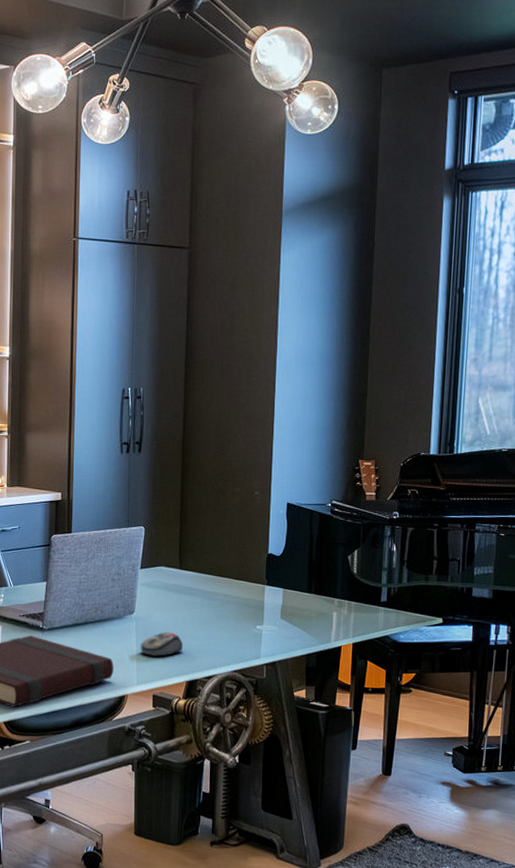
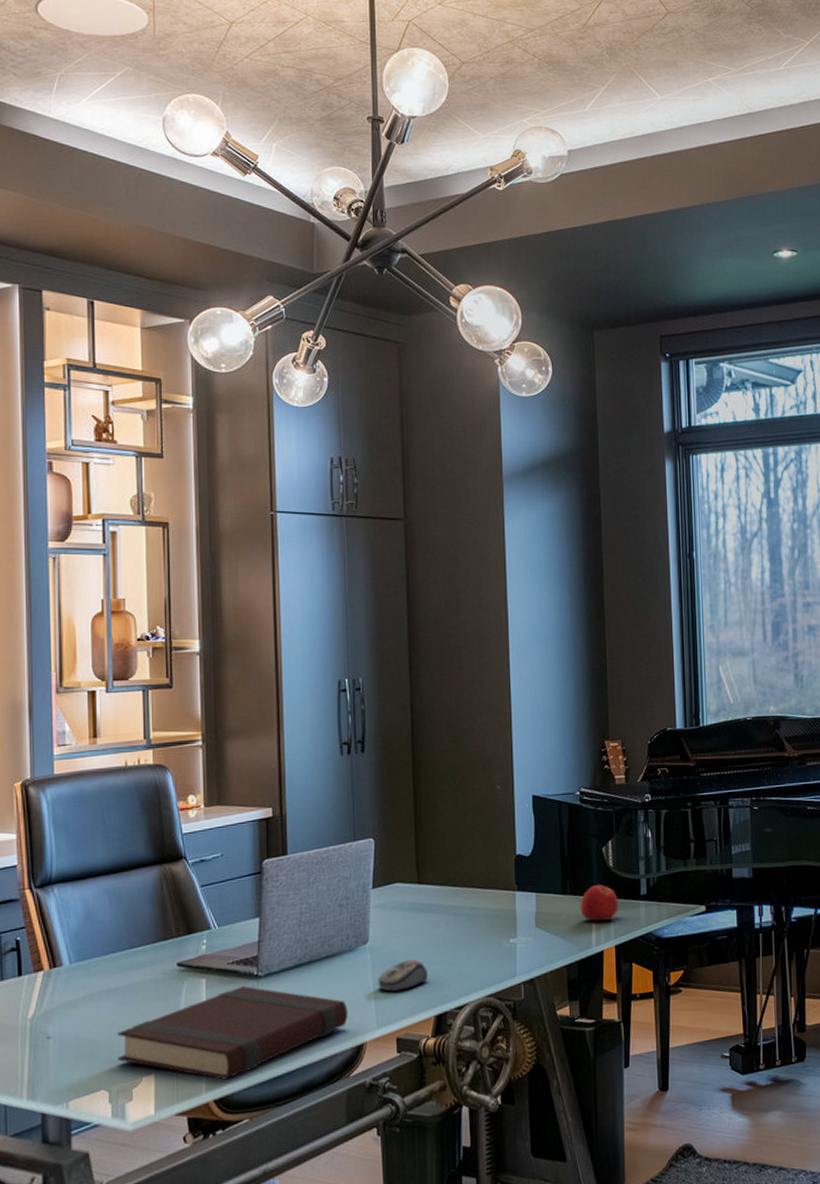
apple: none [323,588,359,620] -> present [580,885,619,921]

